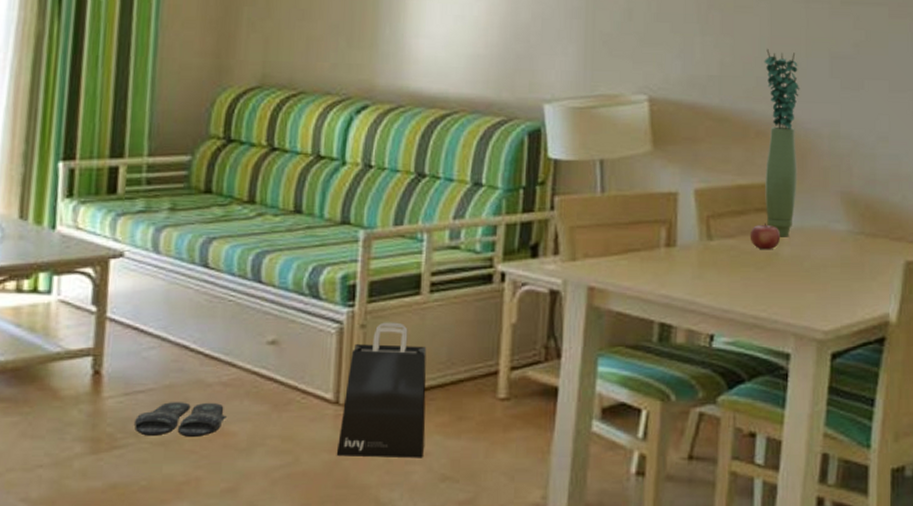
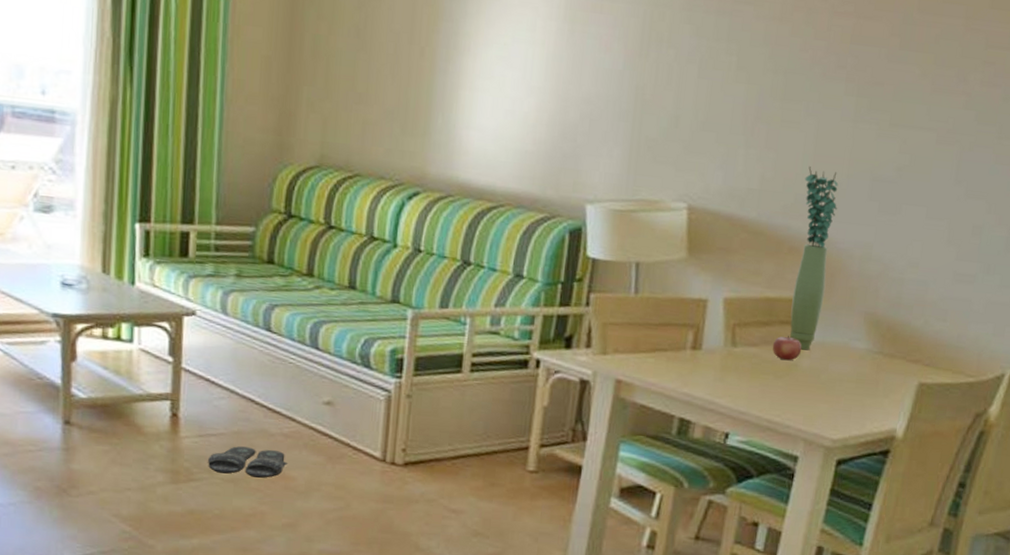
shopping bag: present [336,322,427,458] -> none [382,394,465,515]

